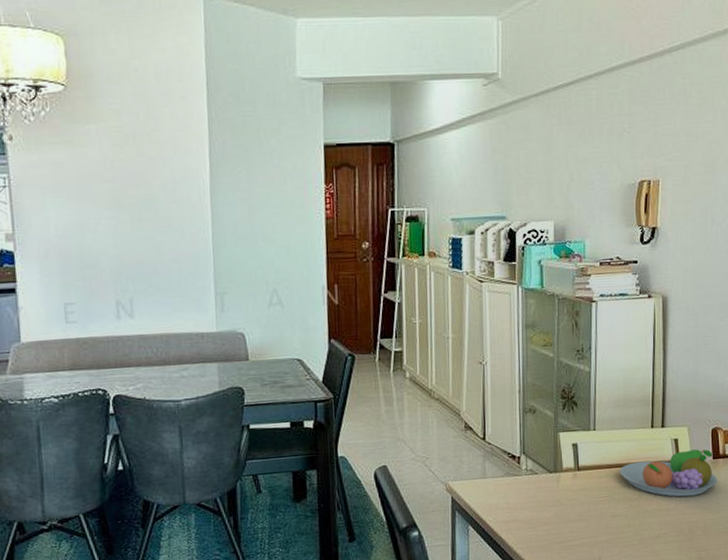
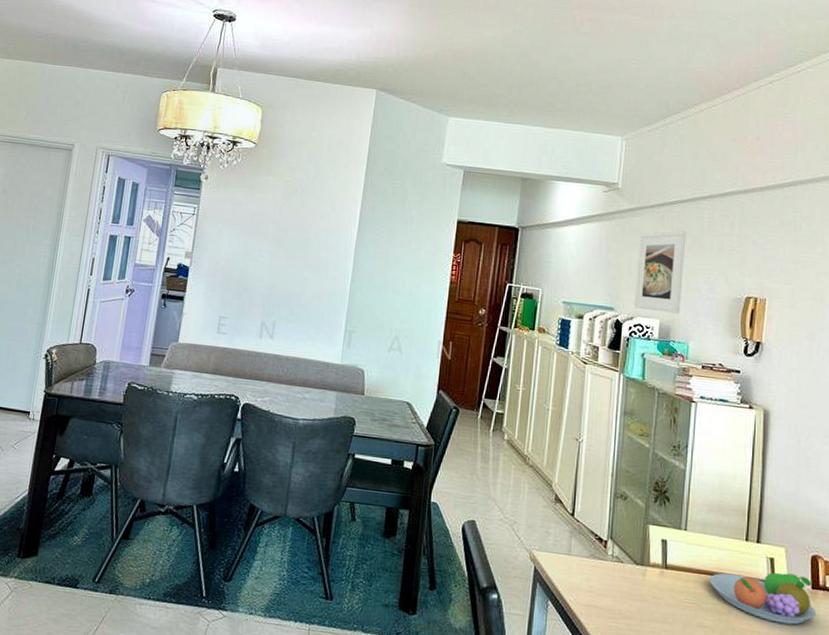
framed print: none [526,118,575,213] -> present [634,230,686,314]

